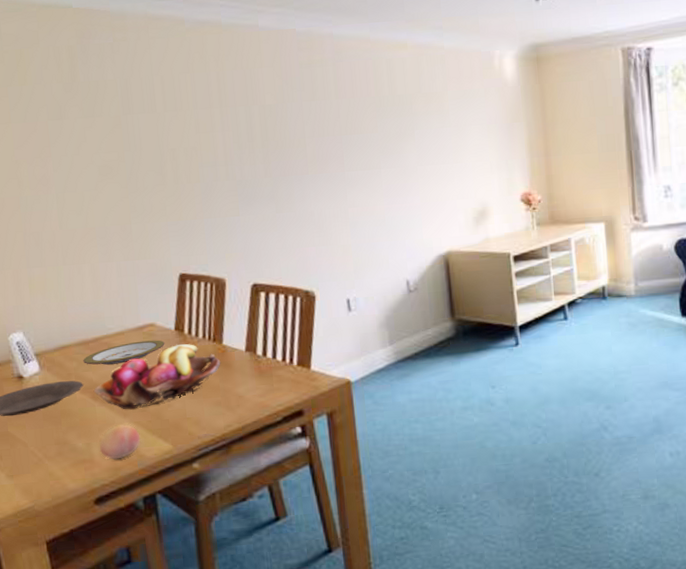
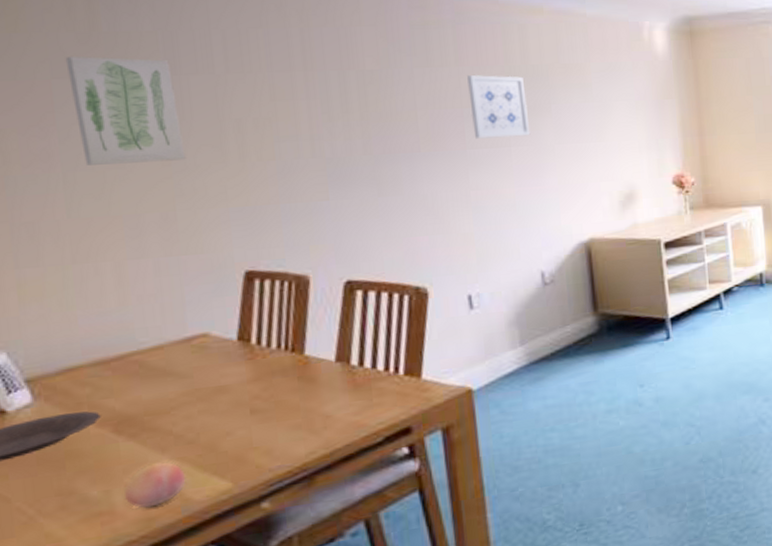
wall art: none [56,102,137,188] -> present [65,56,186,165]
plate: present [83,340,165,365] -> none [101,353,223,390]
fruit basket: present [94,344,221,410] -> none [117,356,302,444]
wall art: none [345,105,397,162] -> present [467,75,531,139]

